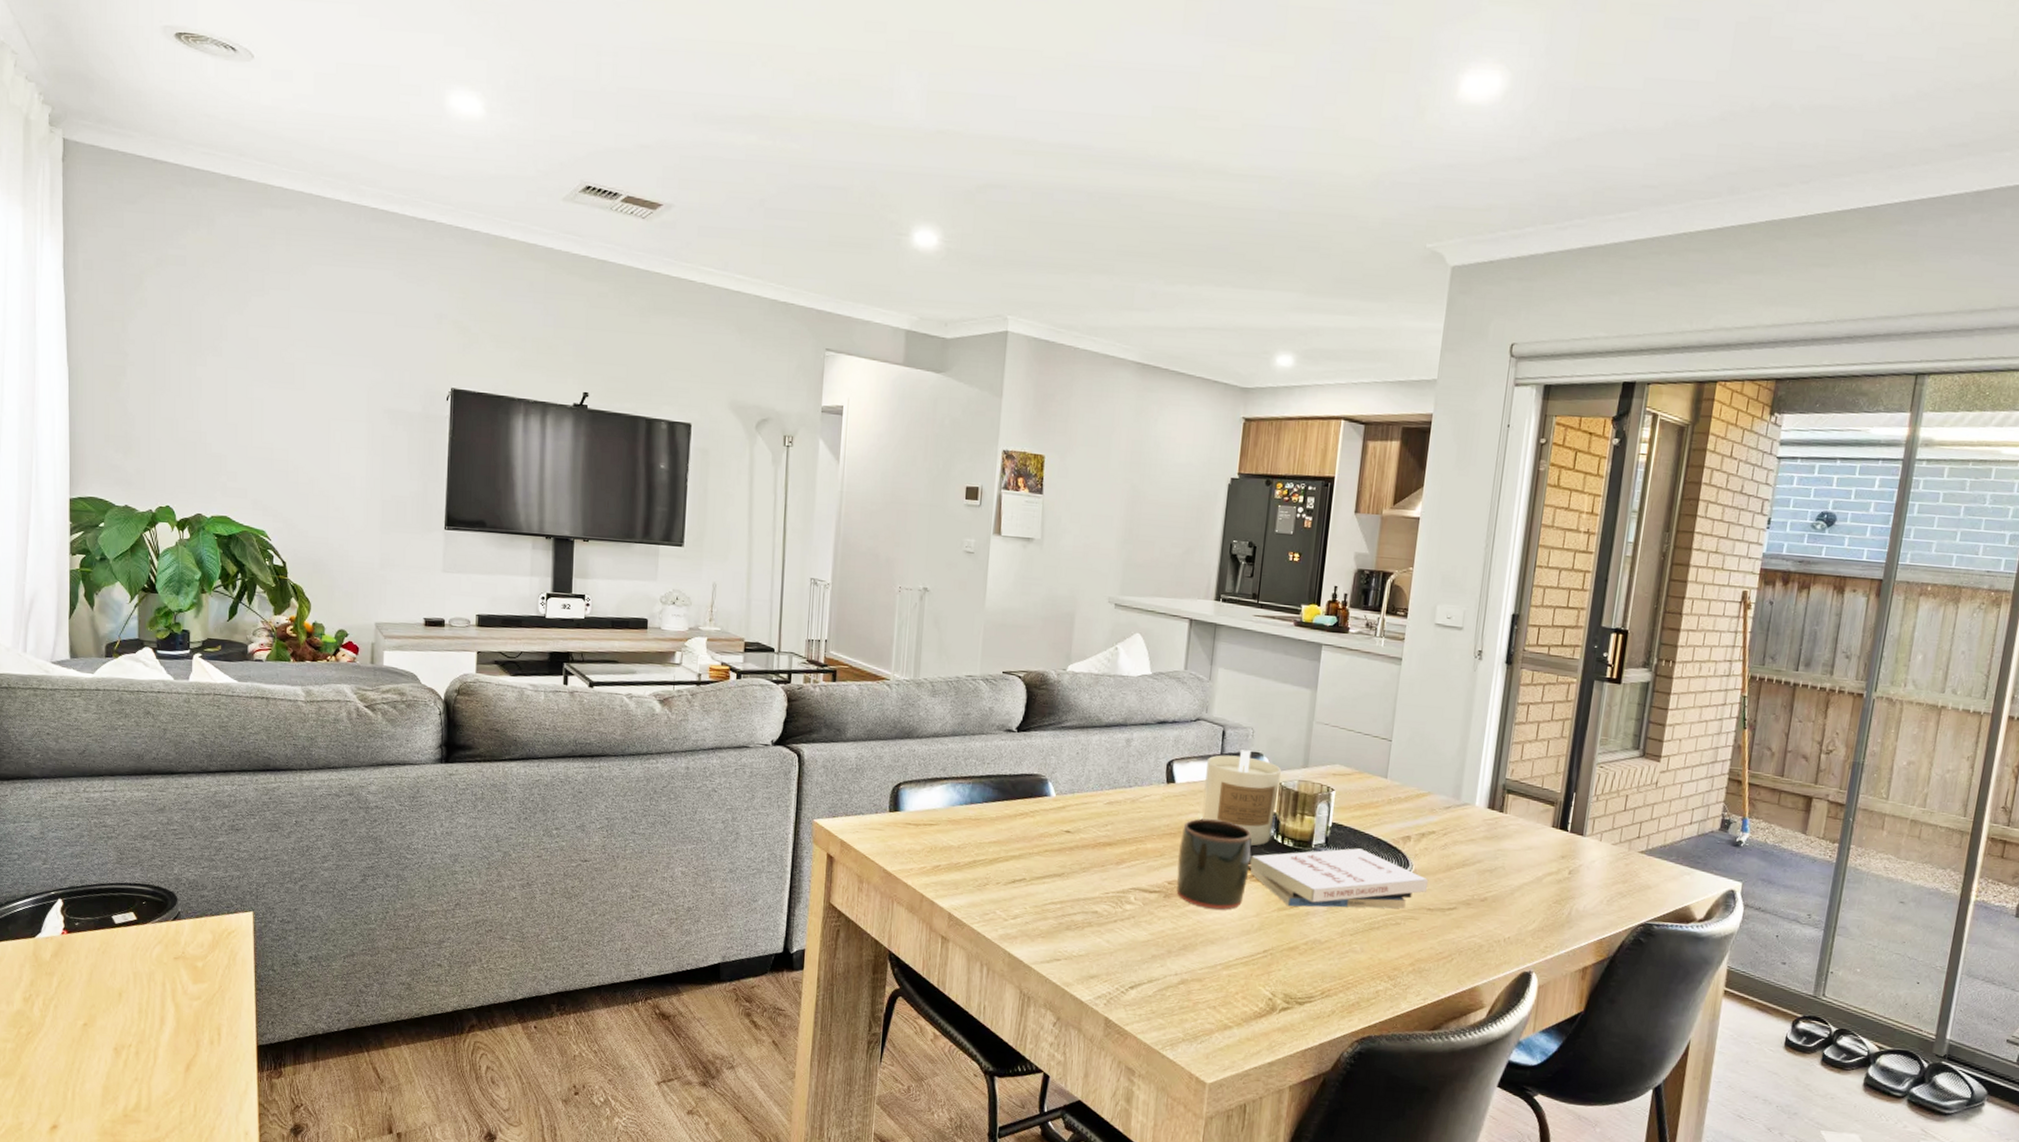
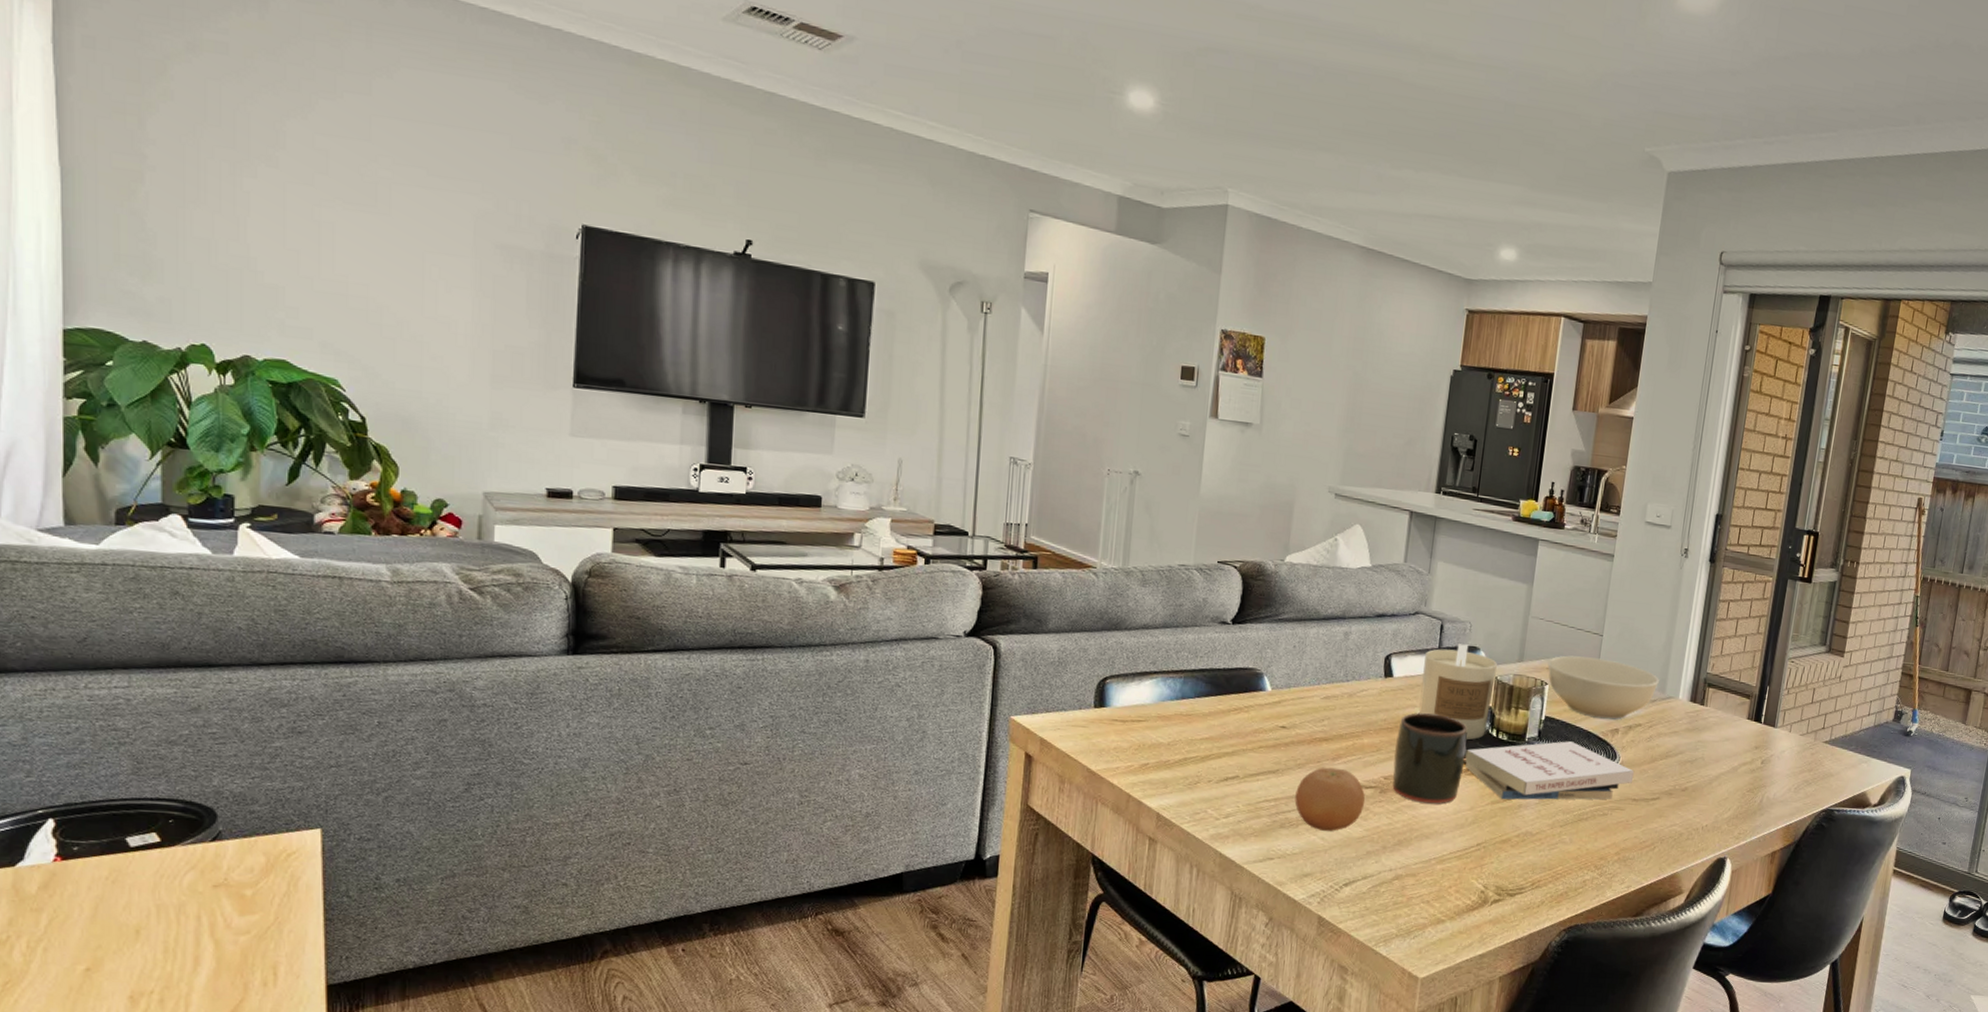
fruit: none [1080,871,1150,935] -> present [1294,767,1365,831]
bowl: none [1333,761,1454,826] -> present [1547,655,1659,719]

